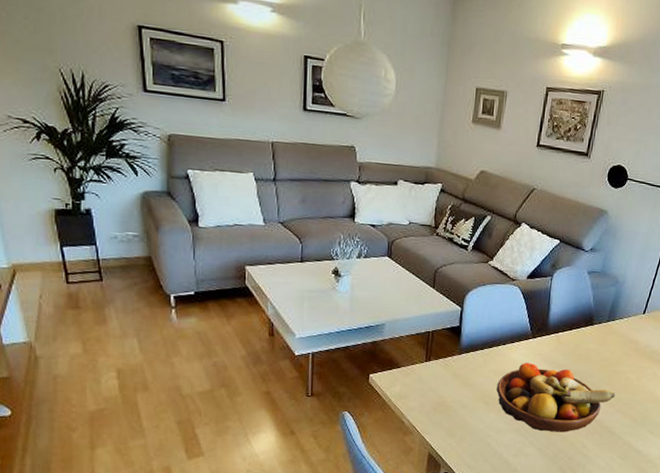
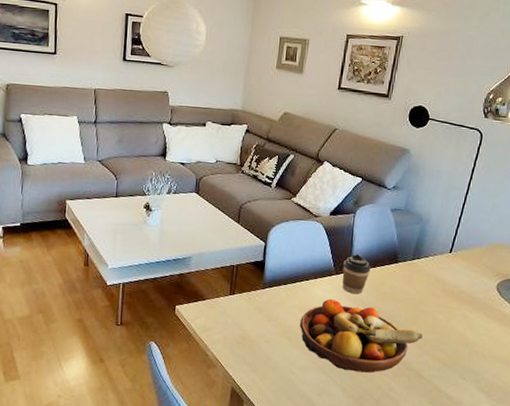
coffee cup: none [538,317,567,357] -> present [342,254,371,295]

